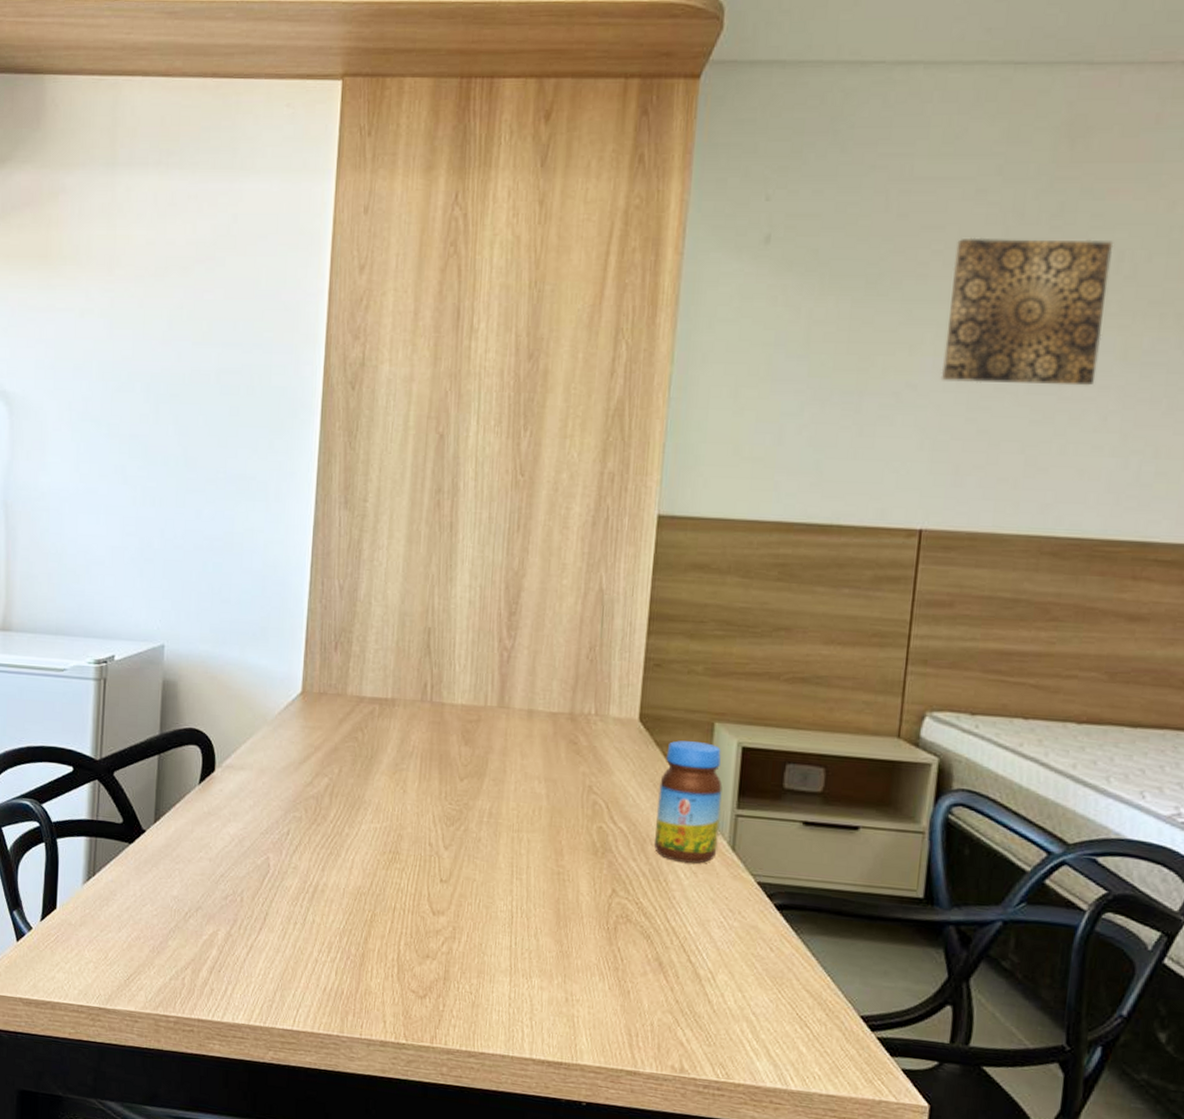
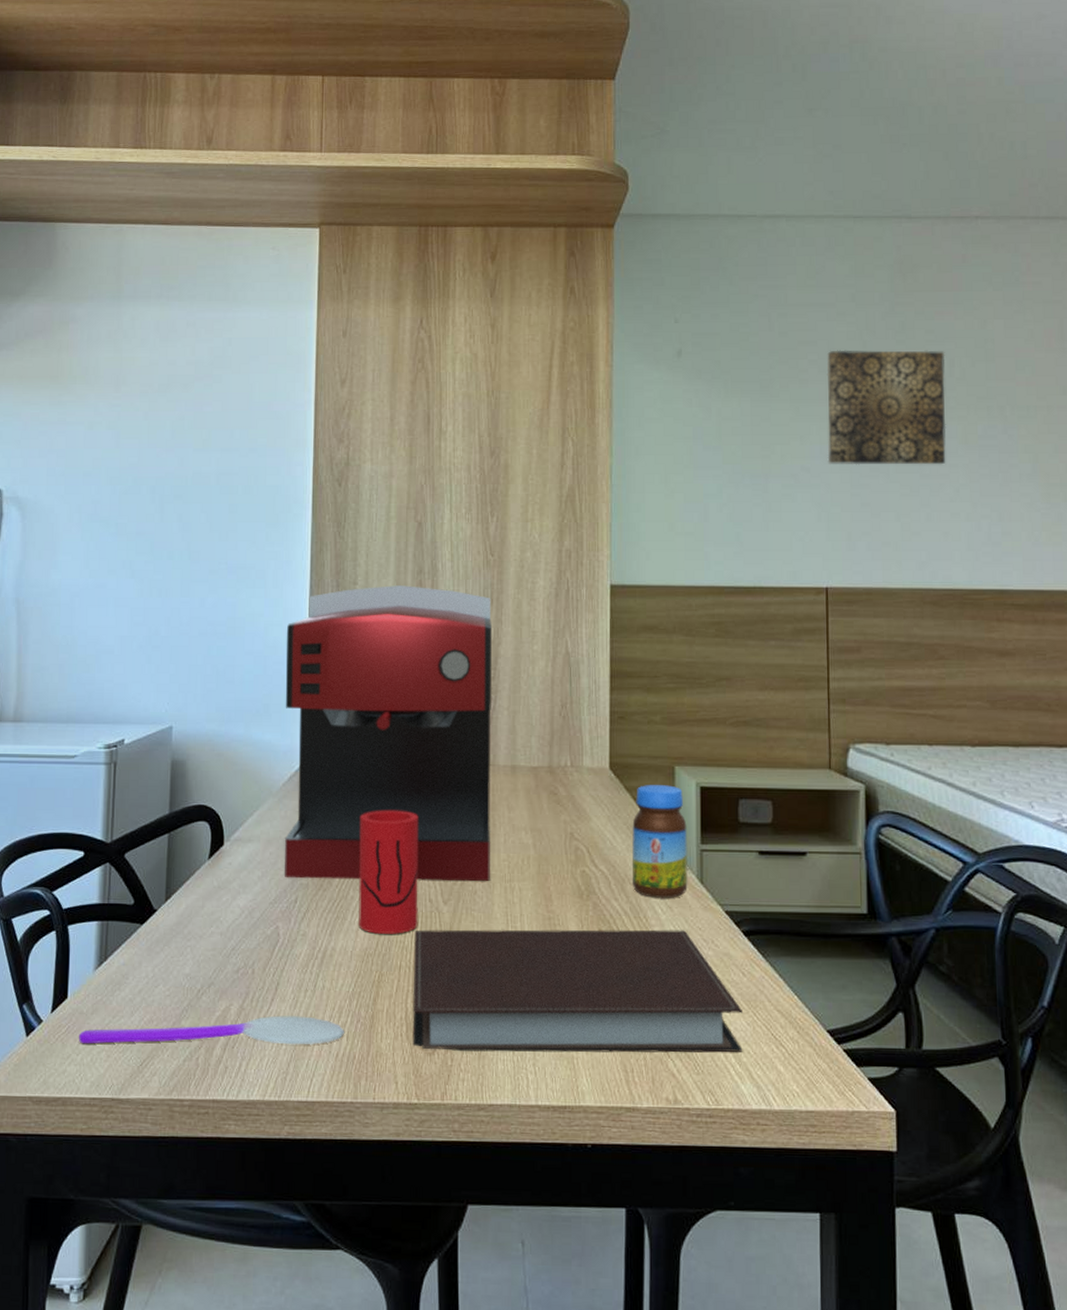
spoon: none [67,940,334,976] -> present [79,1015,345,1045]
coffee maker: none [277,504,518,830] -> present [285,585,491,882]
cup: none [353,747,422,876] -> present [359,810,419,934]
notebook: none [403,872,766,1029] -> present [412,929,743,1053]

